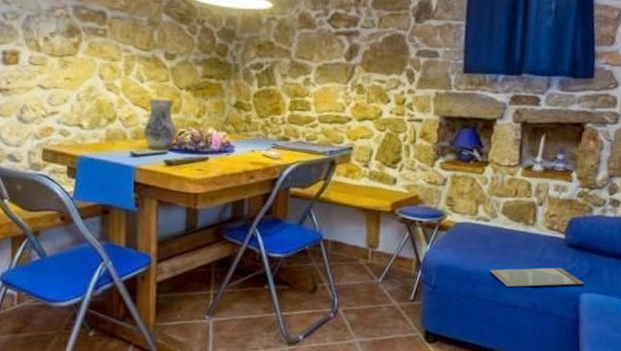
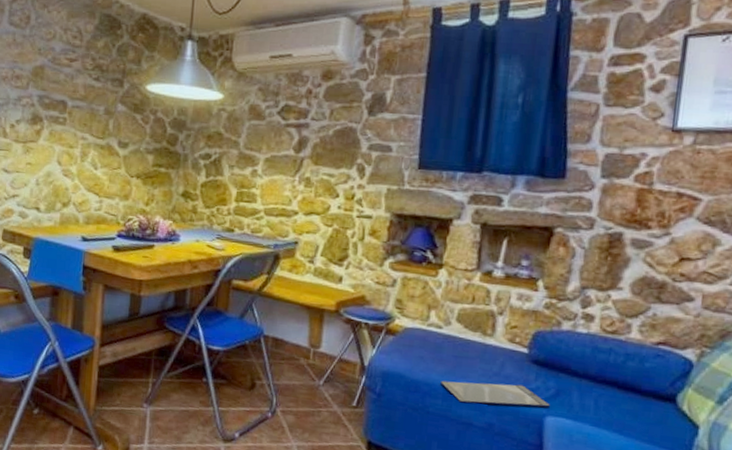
ceramic pitcher: present [143,98,177,152] -> none [94,185,126,238]

